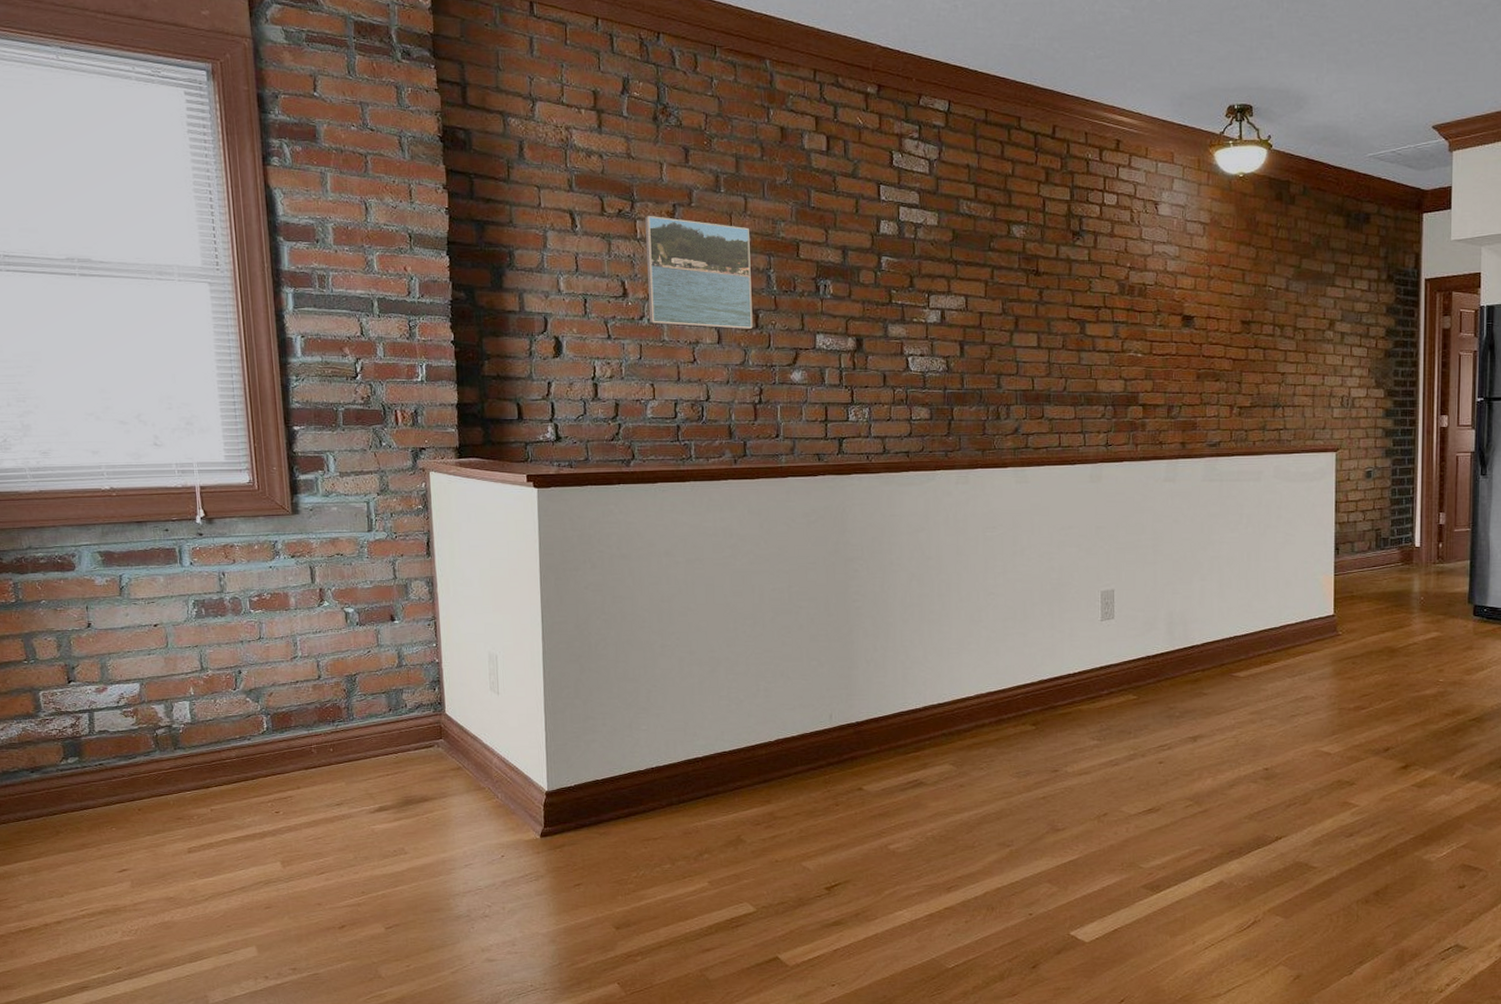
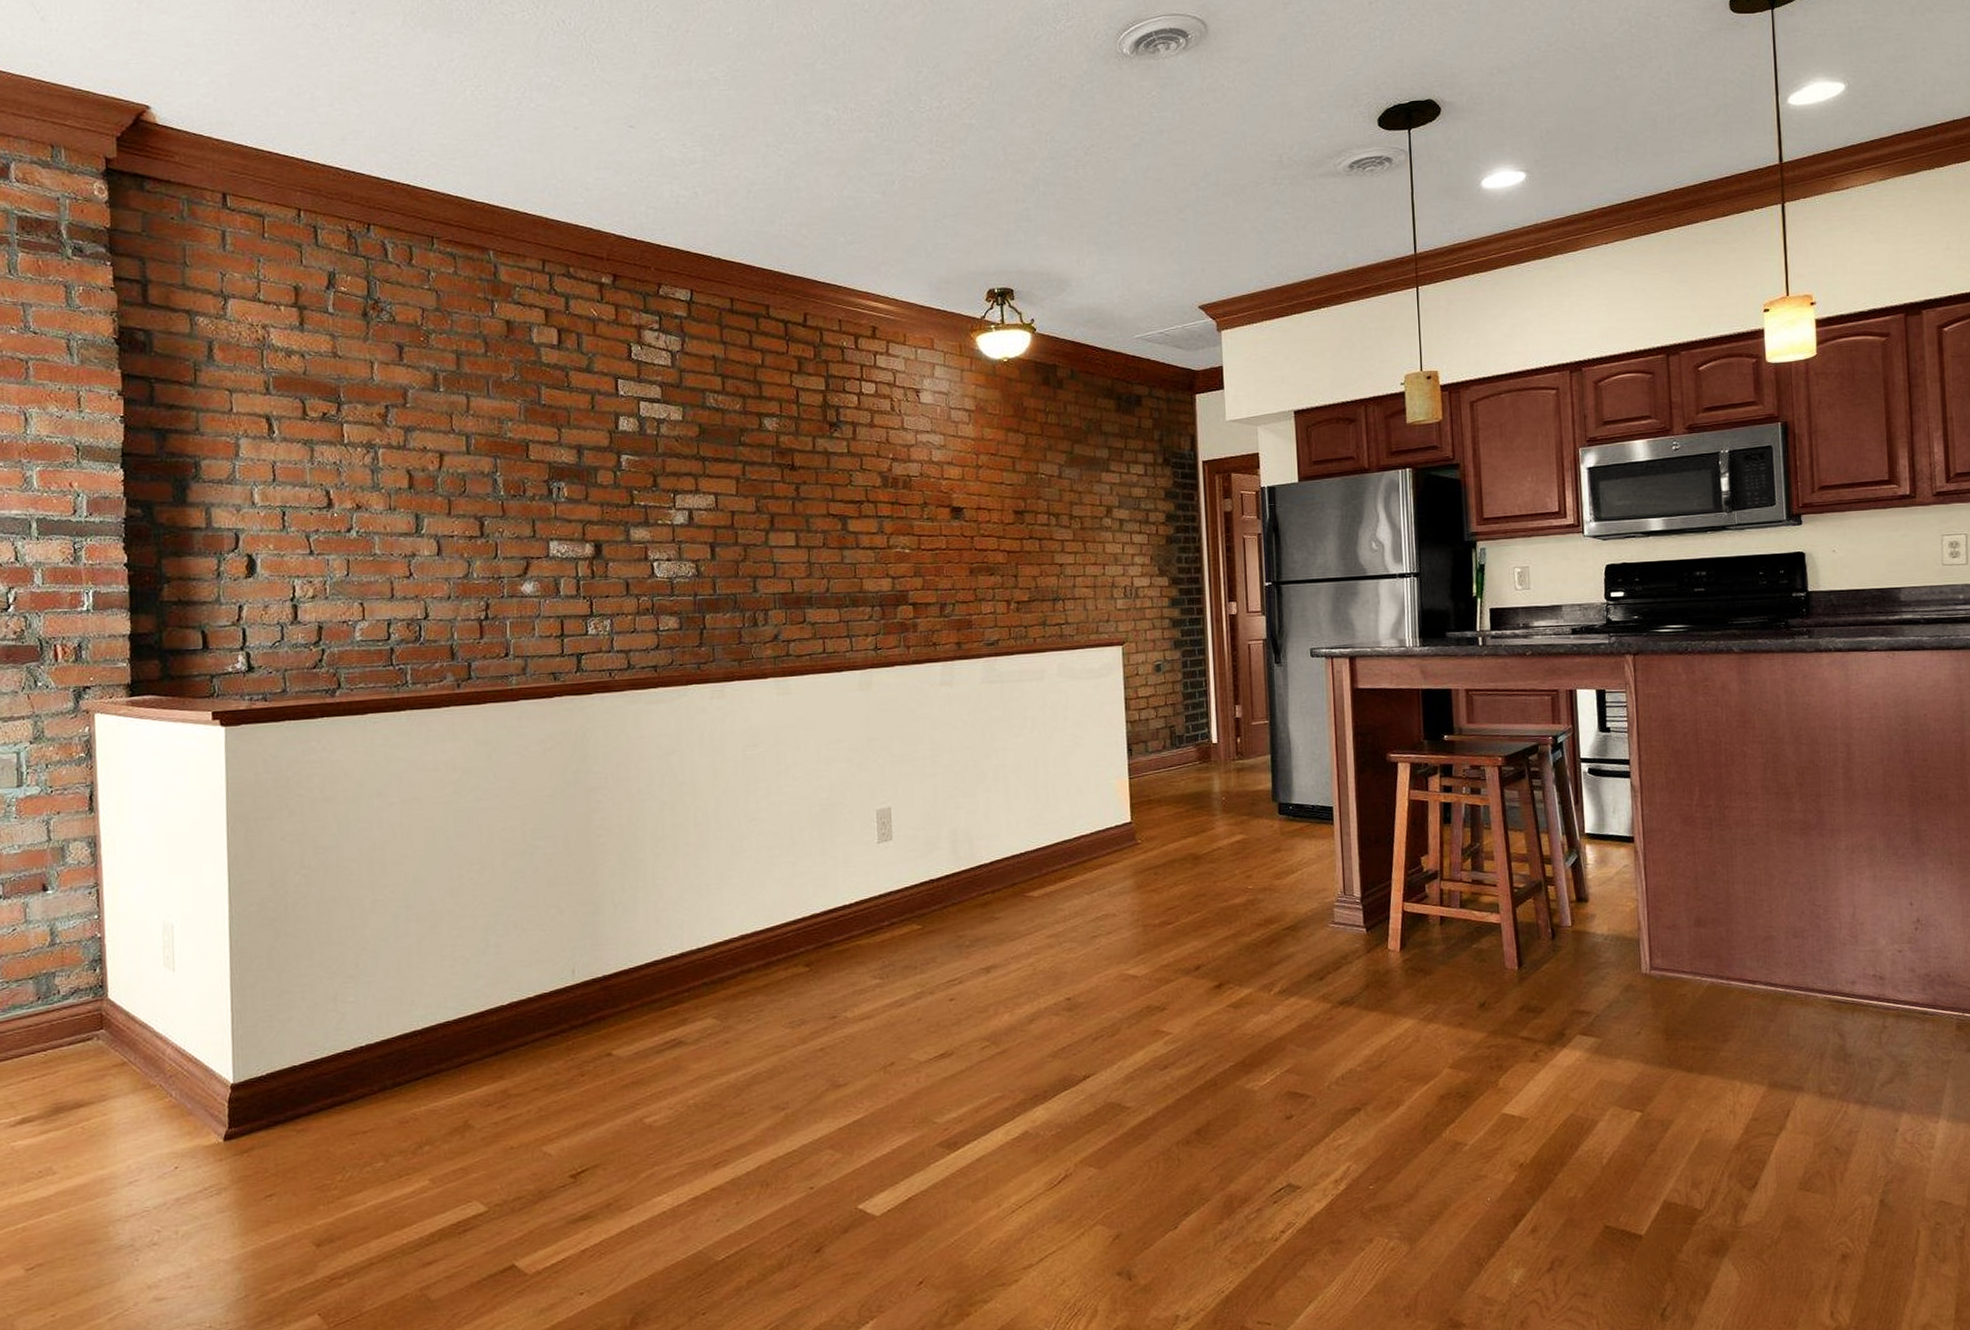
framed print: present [645,216,753,330] -> none [353,418,478,539]

